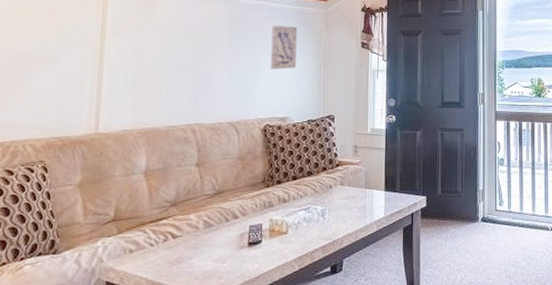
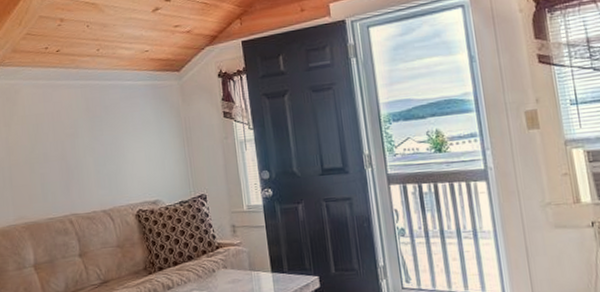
wall art: present [270,26,298,69] -> none [129,102,159,152]

